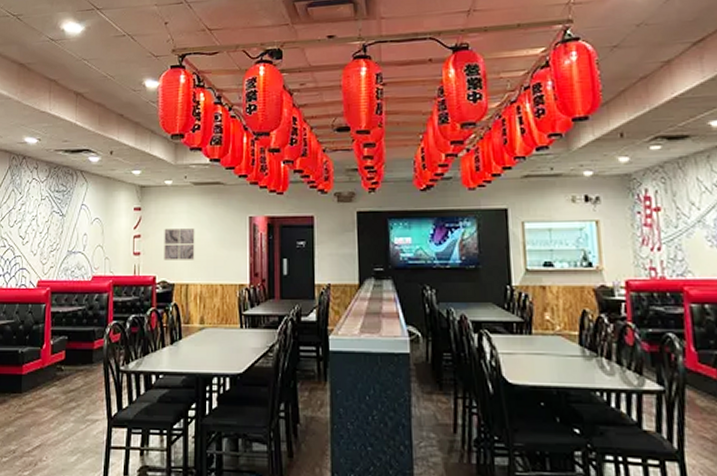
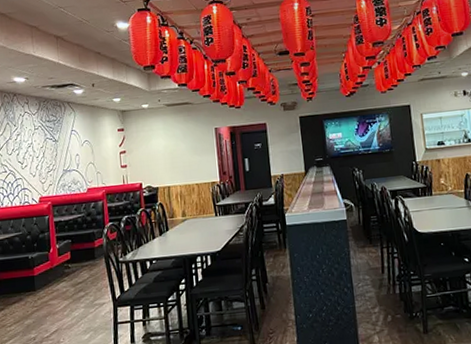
wall art: present [164,228,195,260] -> none [145,141,173,170]

